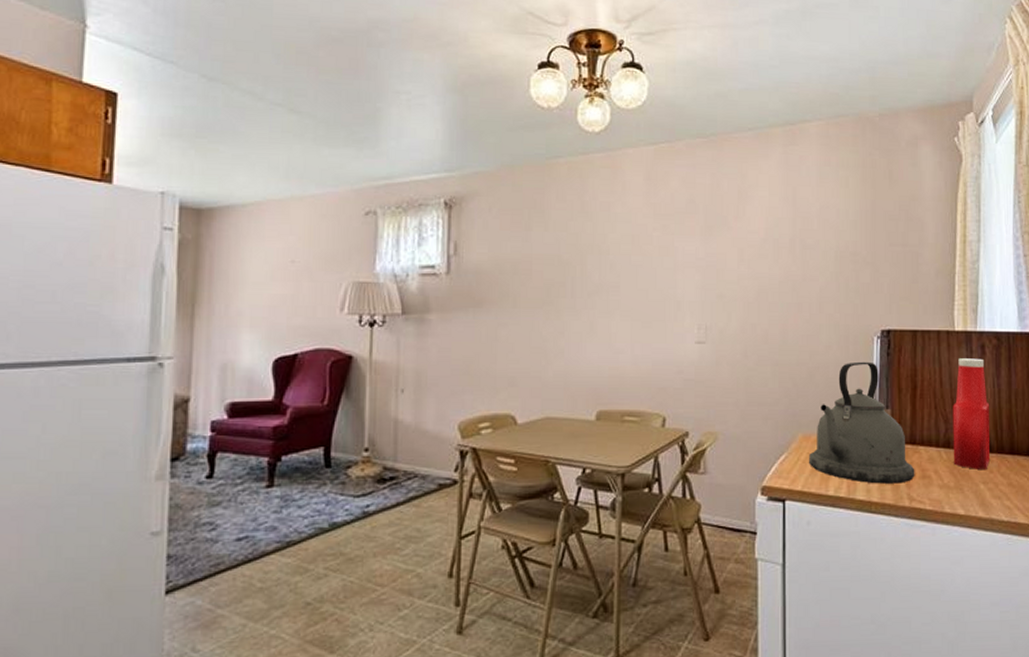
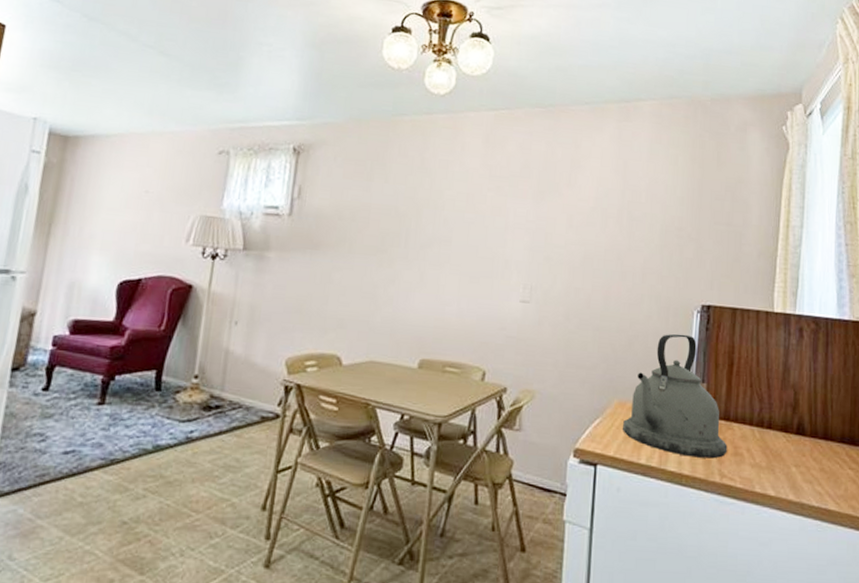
ketchup bottle: present [953,358,990,469] -> none [766,339,804,452]

